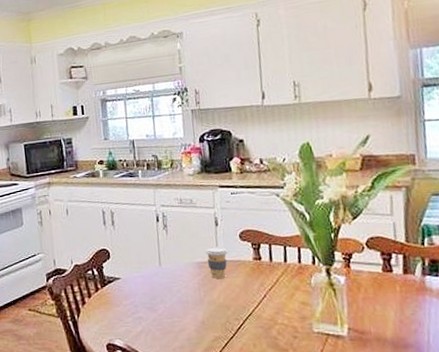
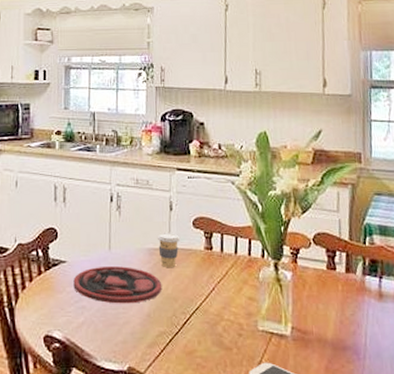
plate: none [128,279,214,314] -> present [73,265,162,304]

